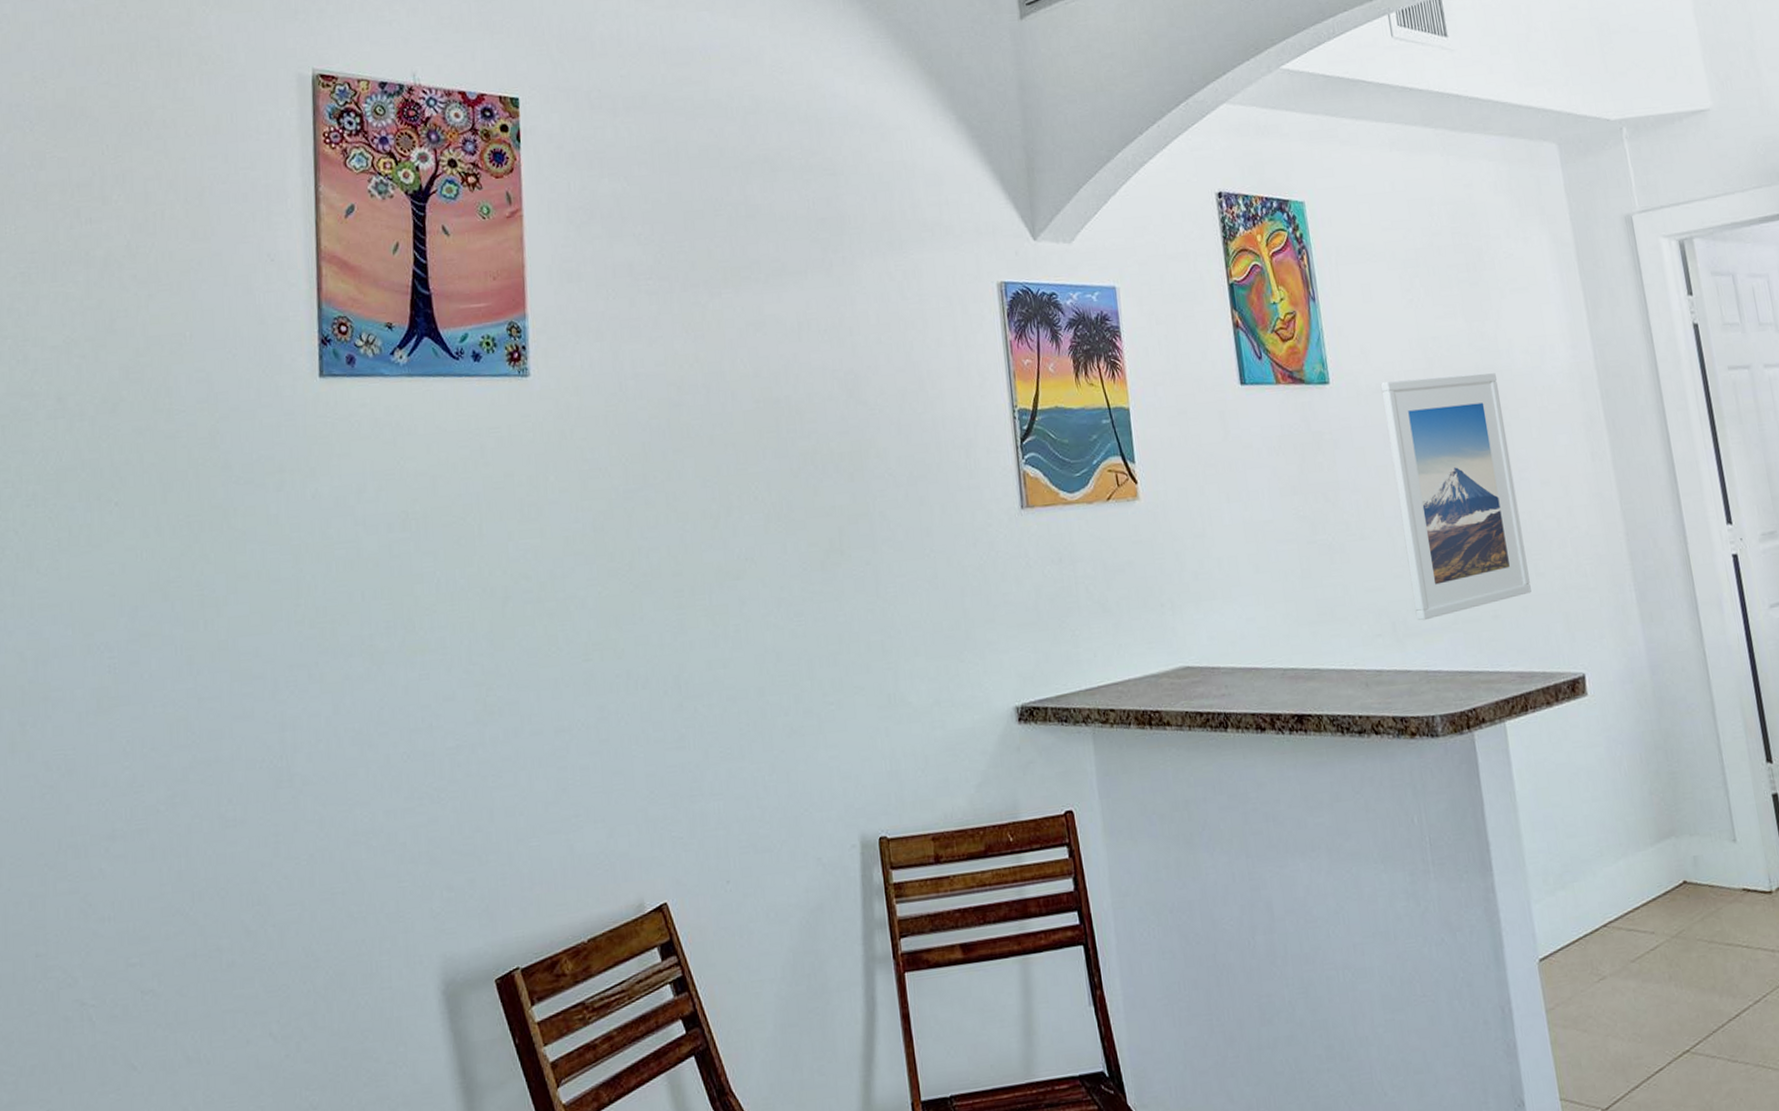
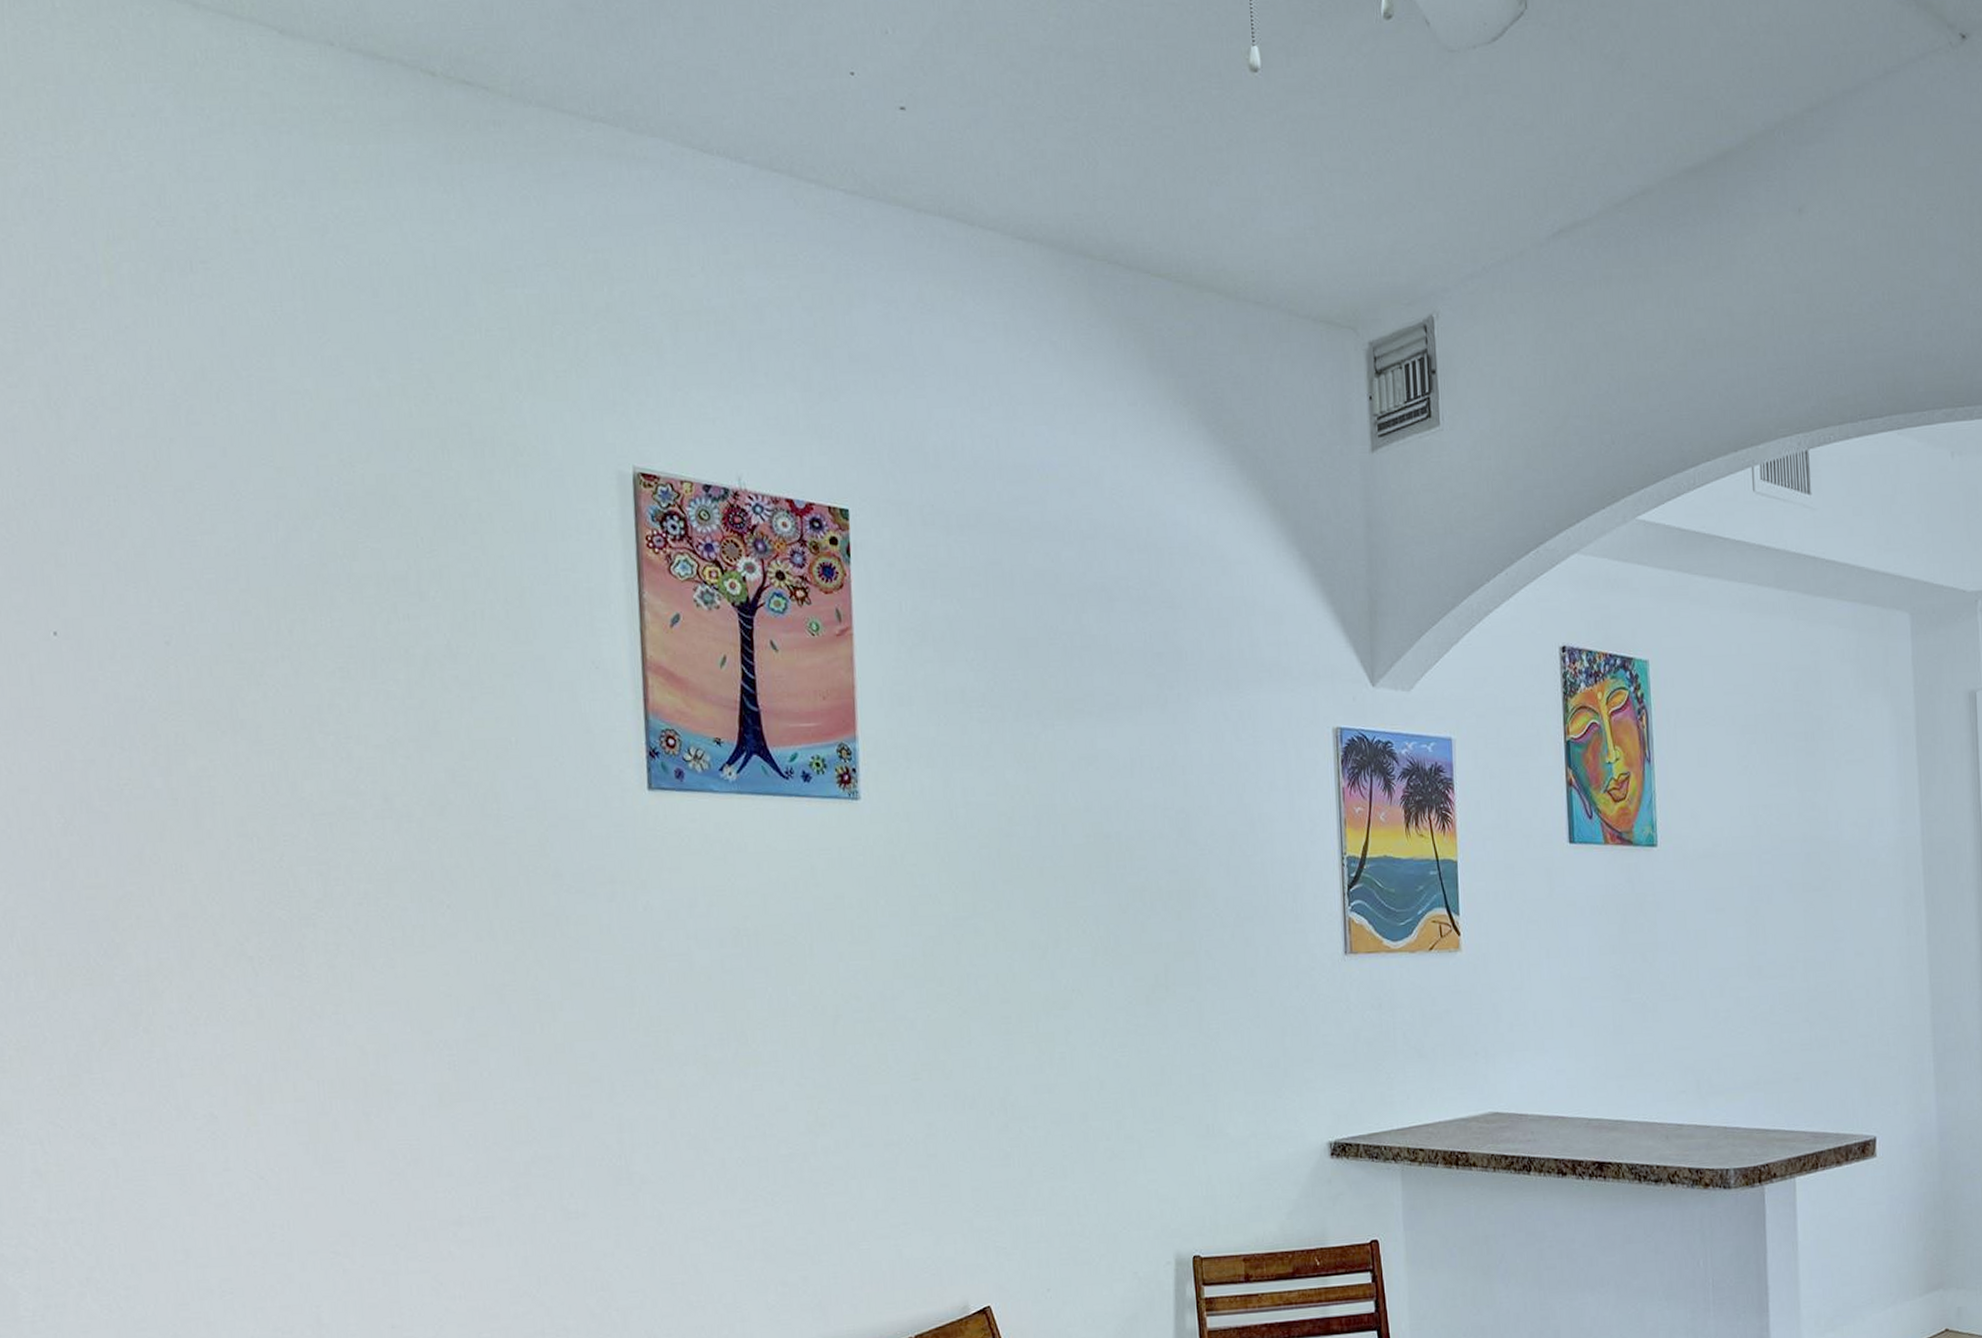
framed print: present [1380,372,1531,621] -> none [1707,843,1834,1080]

